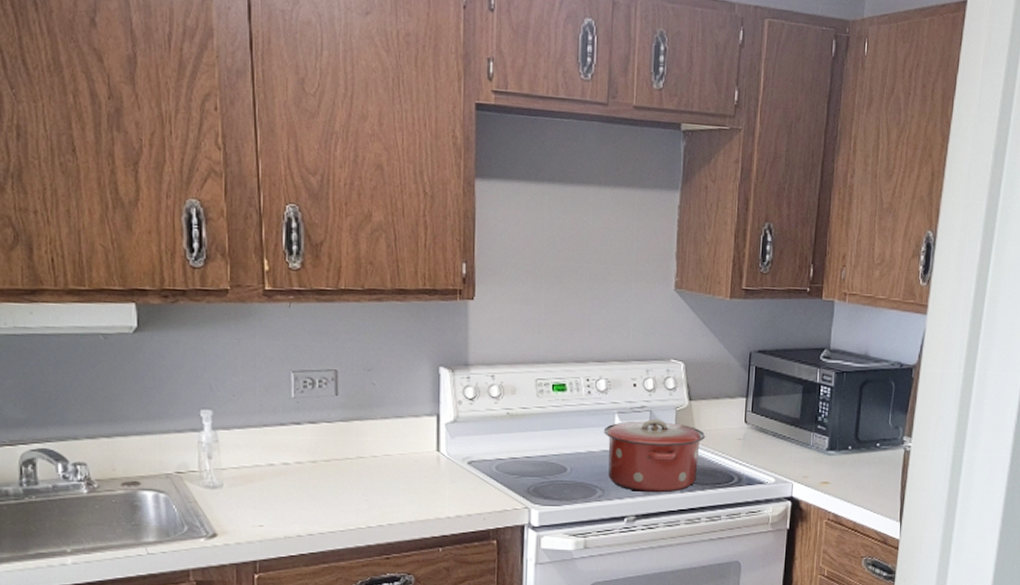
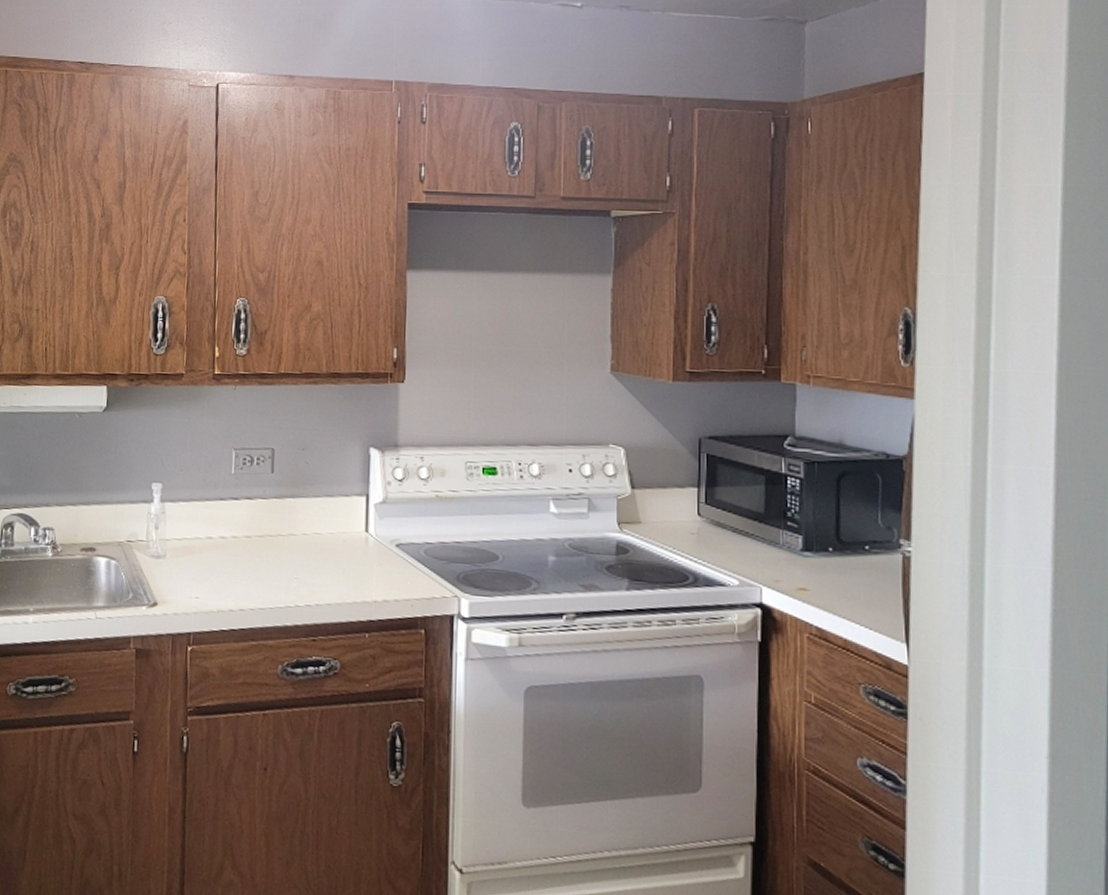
casserole: present [603,418,706,493] -> none [537,507,653,590]

